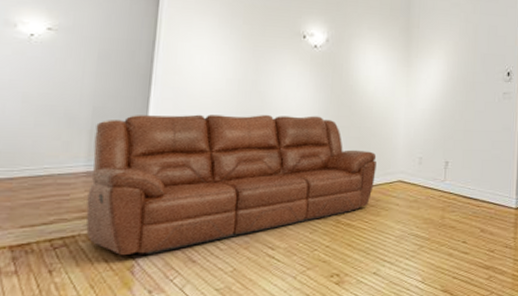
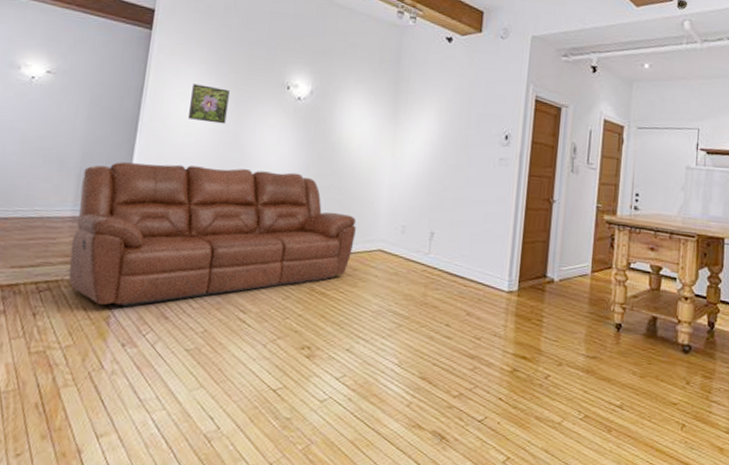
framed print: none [205,36,246,74] -> present [188,84,230,124]

